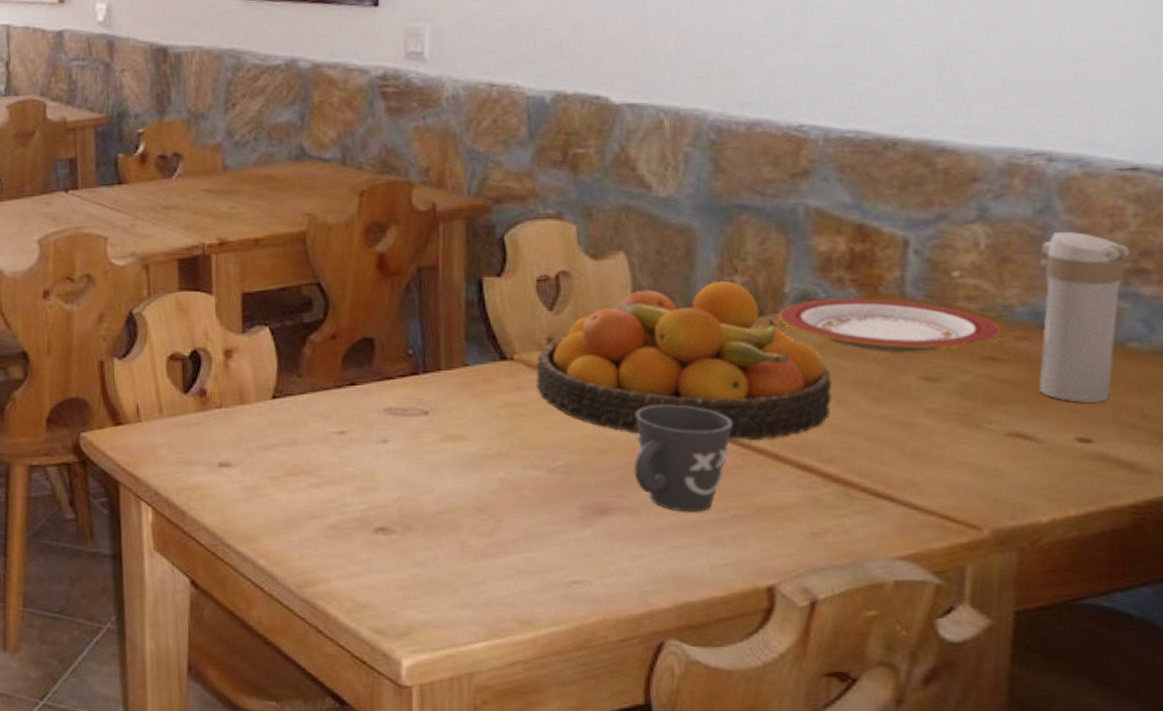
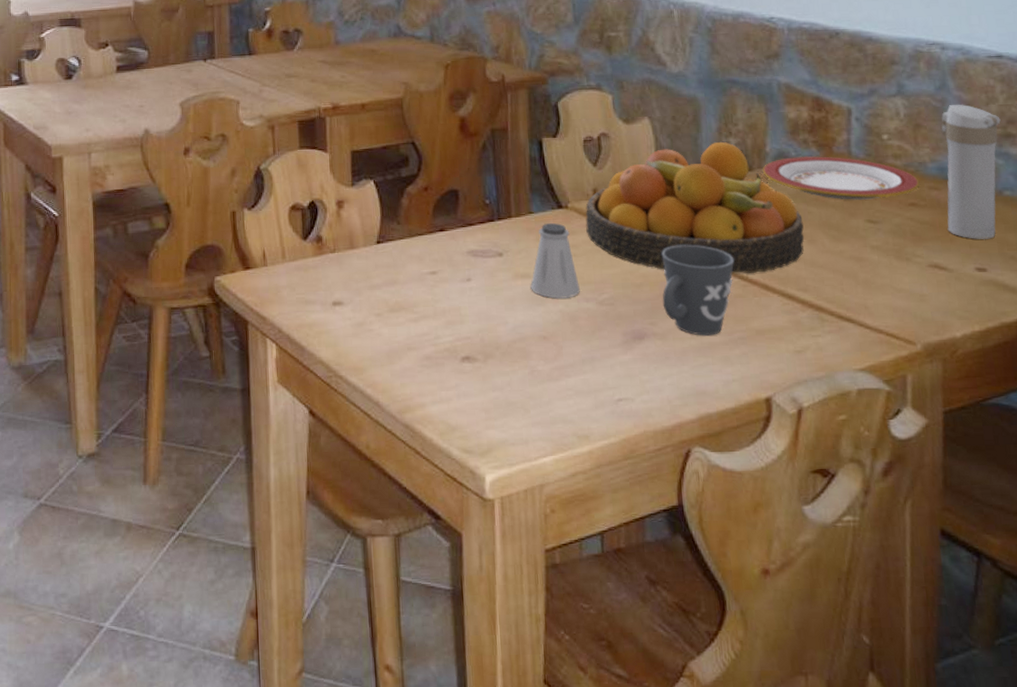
saltshaker: none [463,377,526,465] -> present [530,223,580,299]

